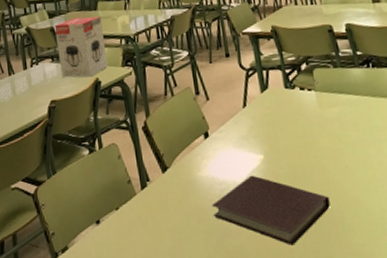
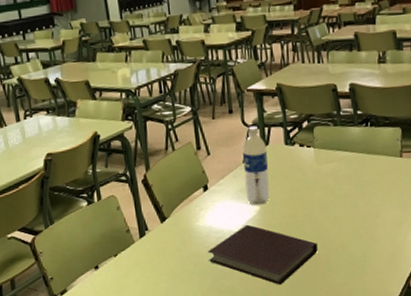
lunch box: present [54,16,108,78] -> none [49,68,107,131]
water bottle: none [241,69,274,154] -> present [242,126,270,205]

